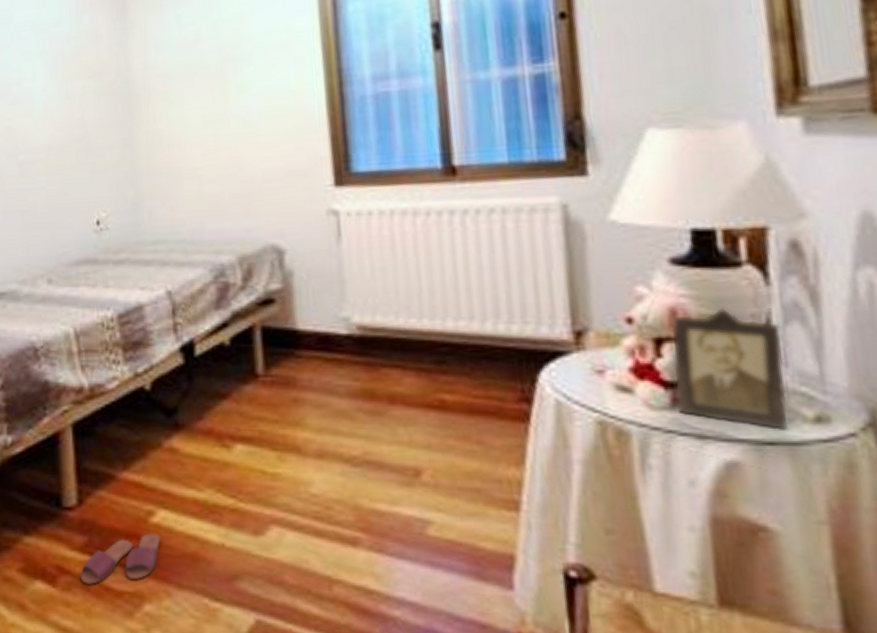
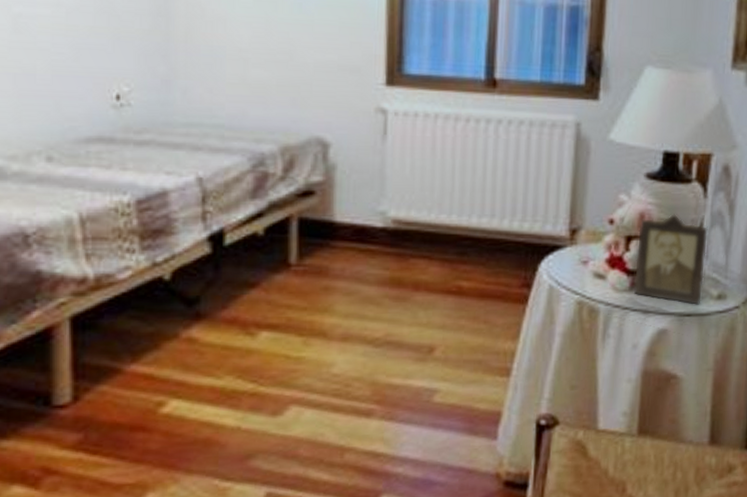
slippers: present [80,532,162,585] -> none [71,422,172,482]

